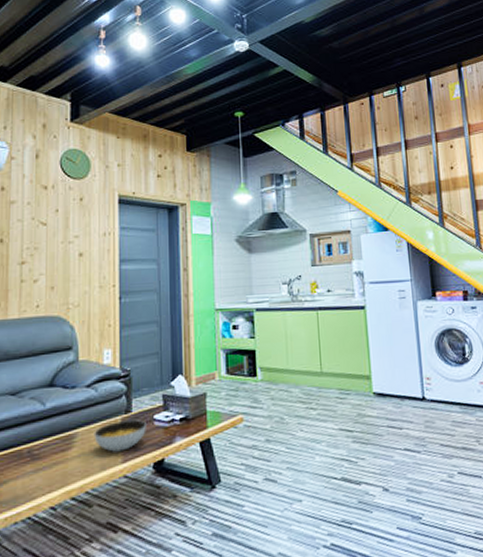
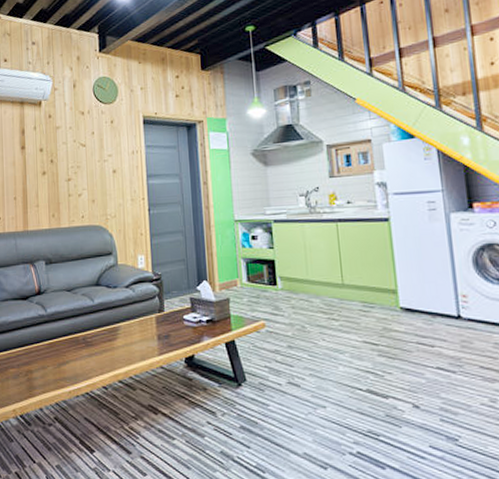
soup bowl: present [94,420,146,452] -> none [133,319,178,345]

